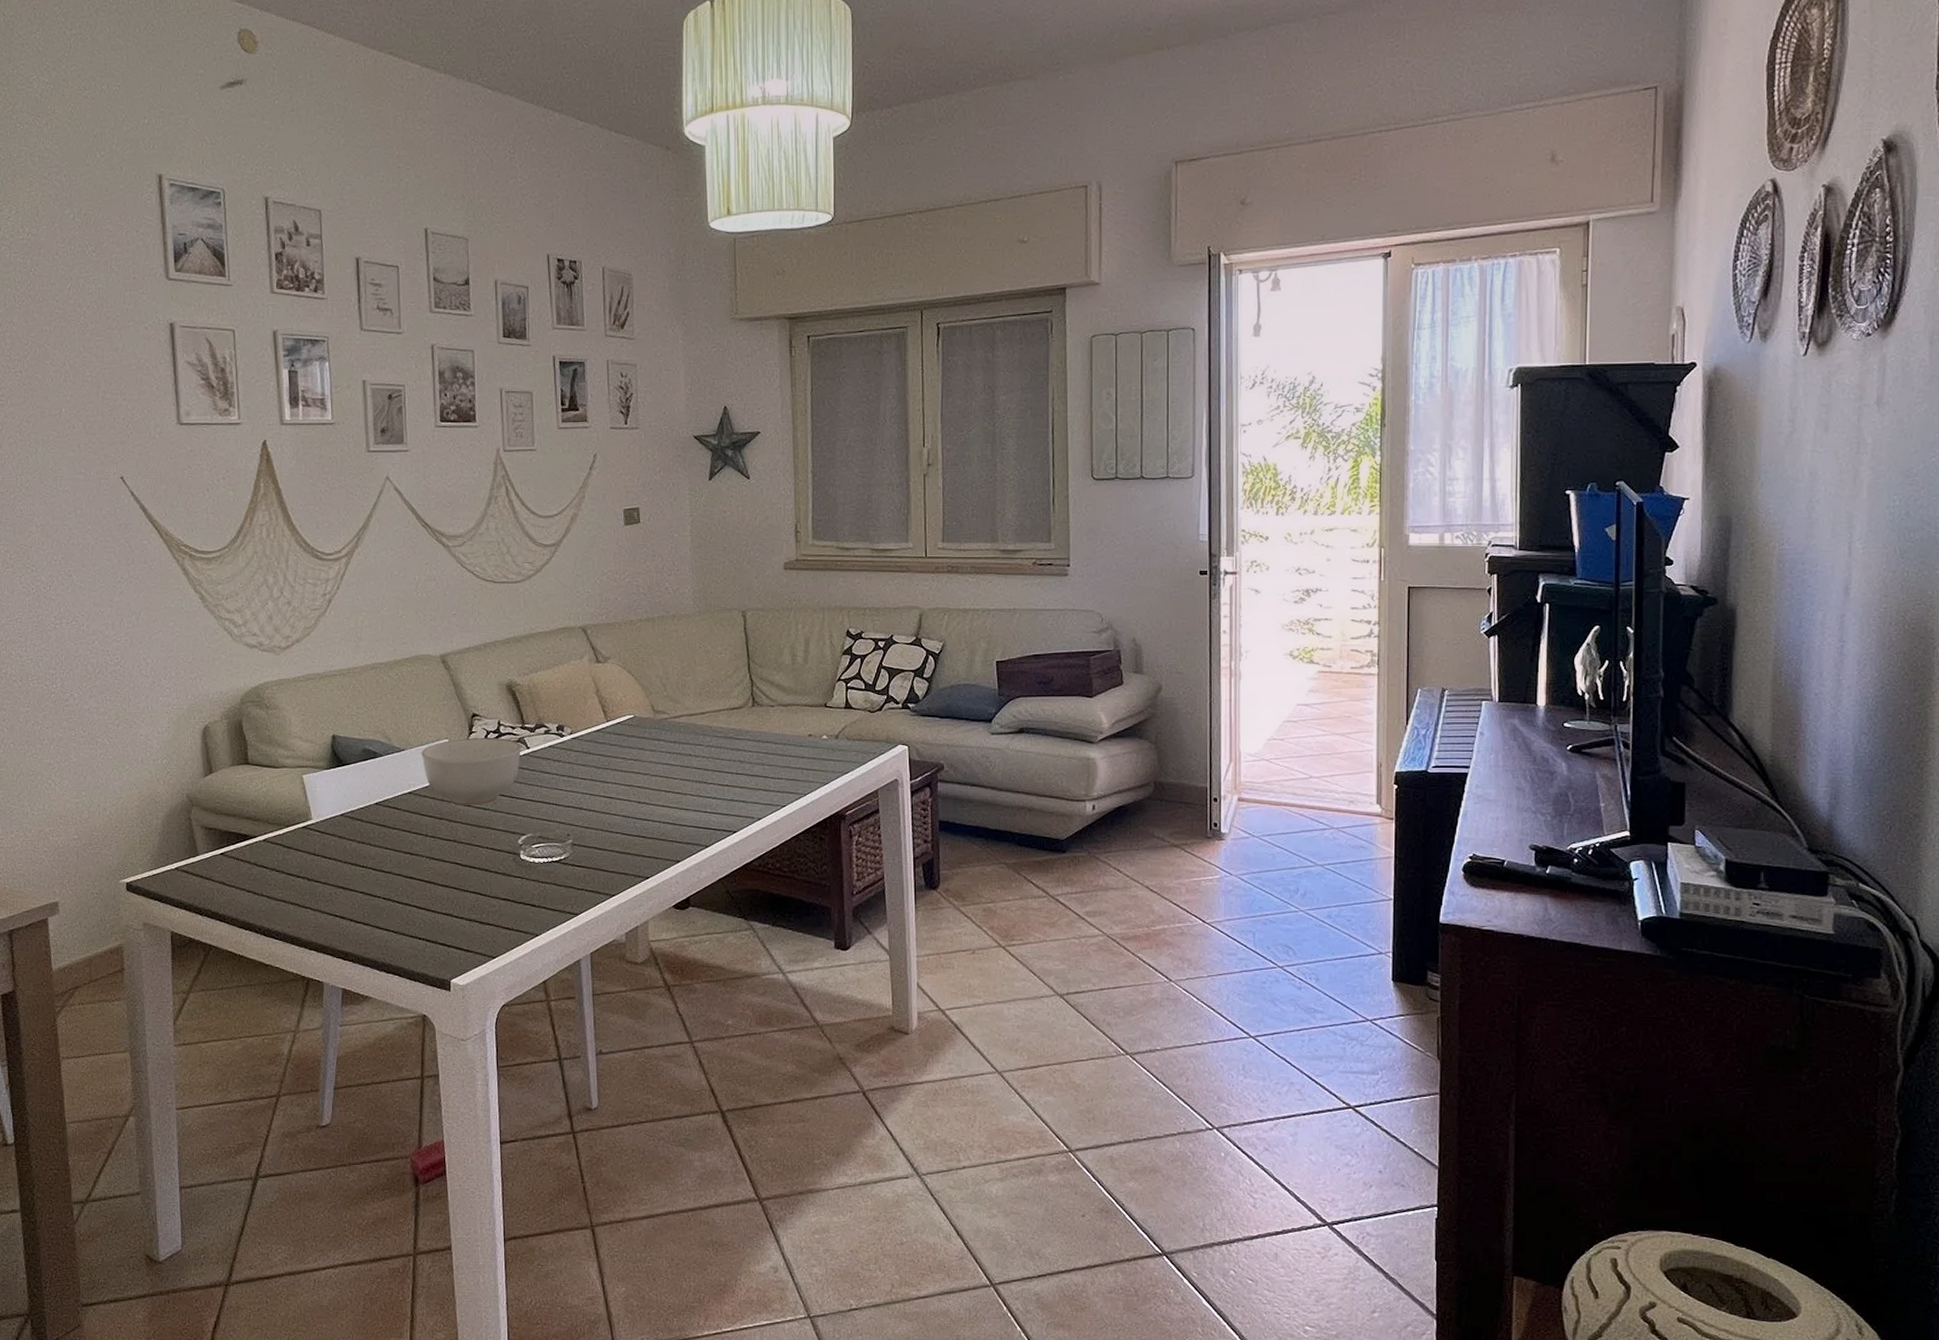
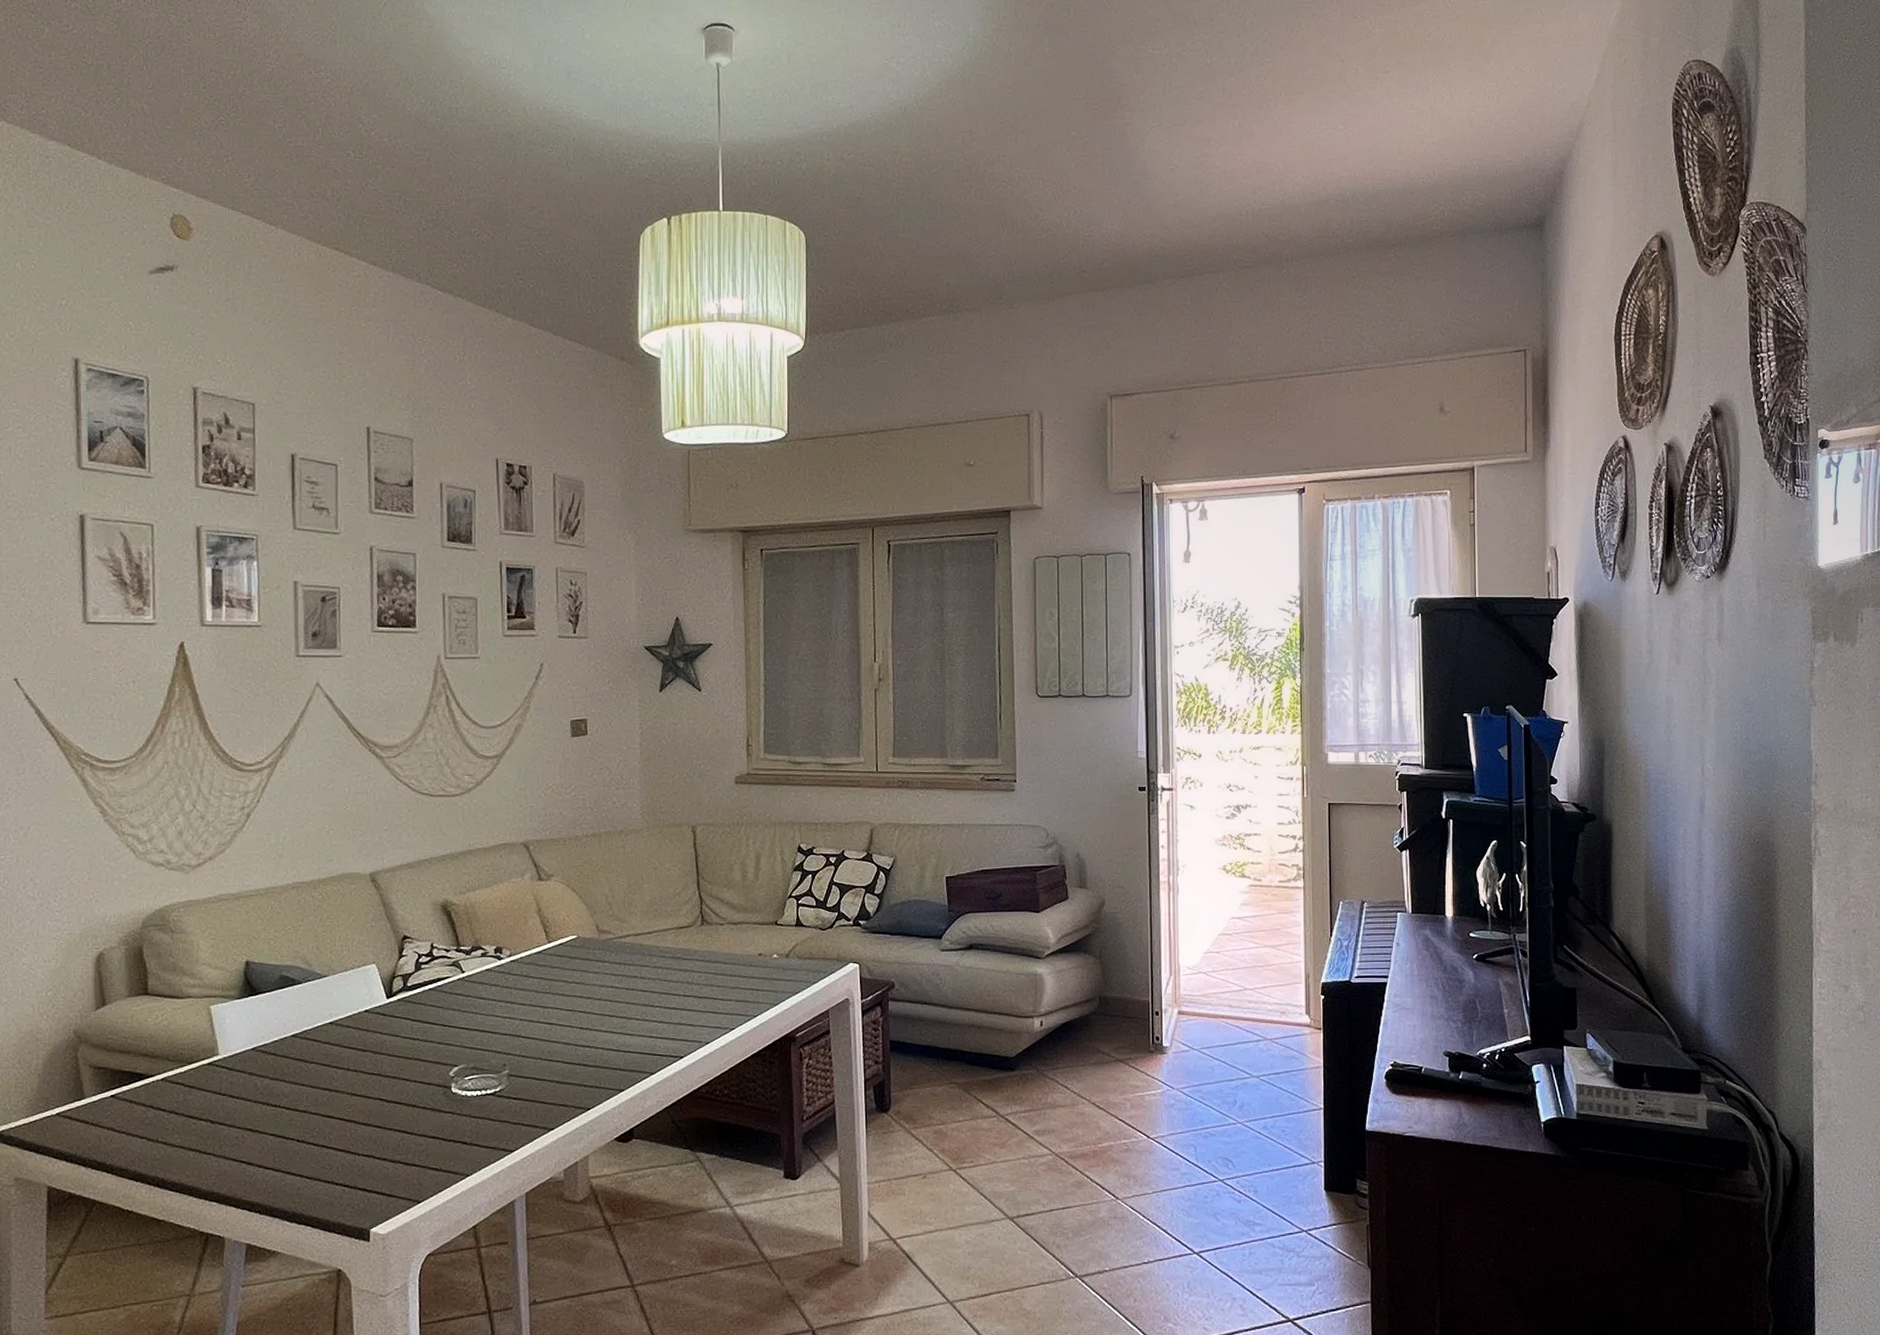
bowl: present [421,738,521,805] -> none [345,962,455,1035]

